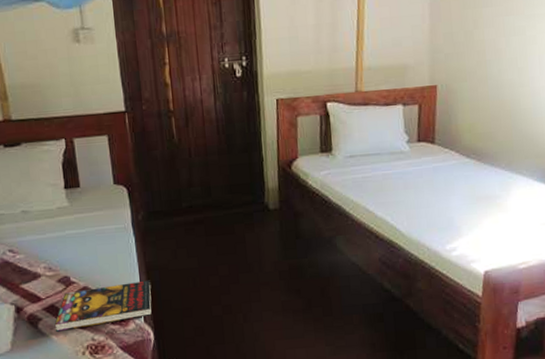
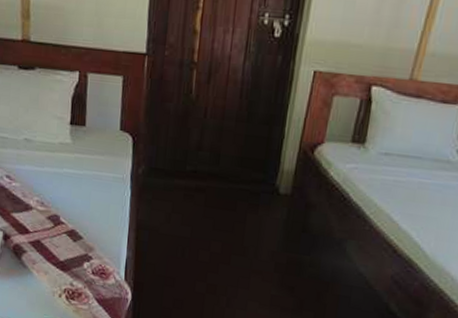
book: present [54,280,152,332] -> none [37,231,139,276]

